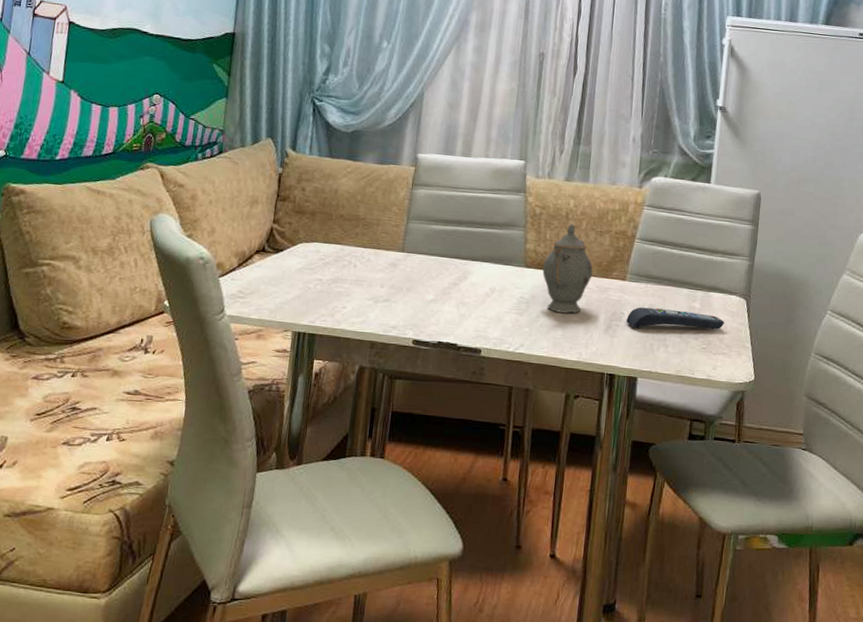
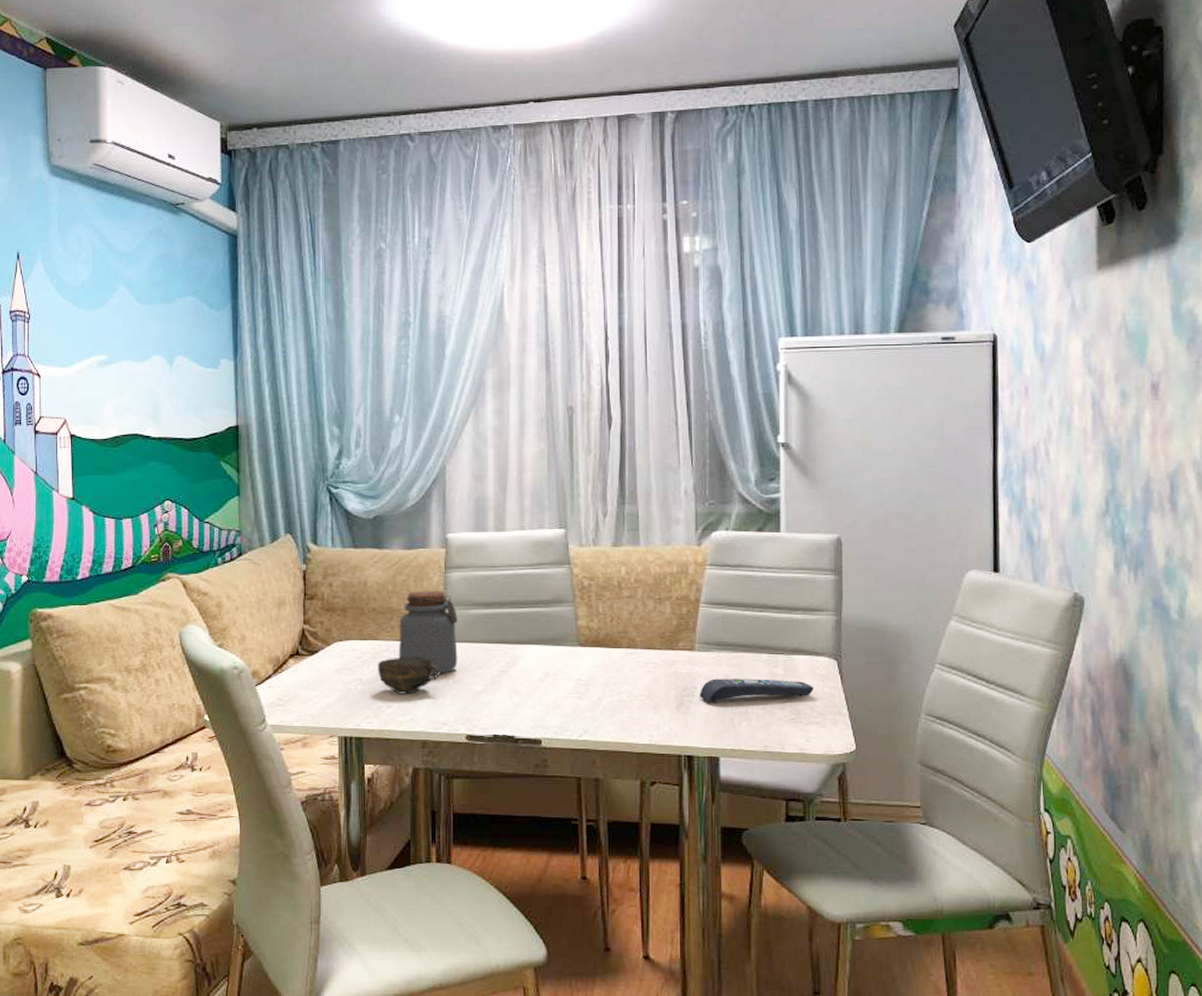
cup: none [337,262,396,298] -> present [377,657,440,694]
jar: none [359,203,418,282] -> present [399,590,458,675]
teapot: present [542,223,593,314] -> none [599,593,656,693]

